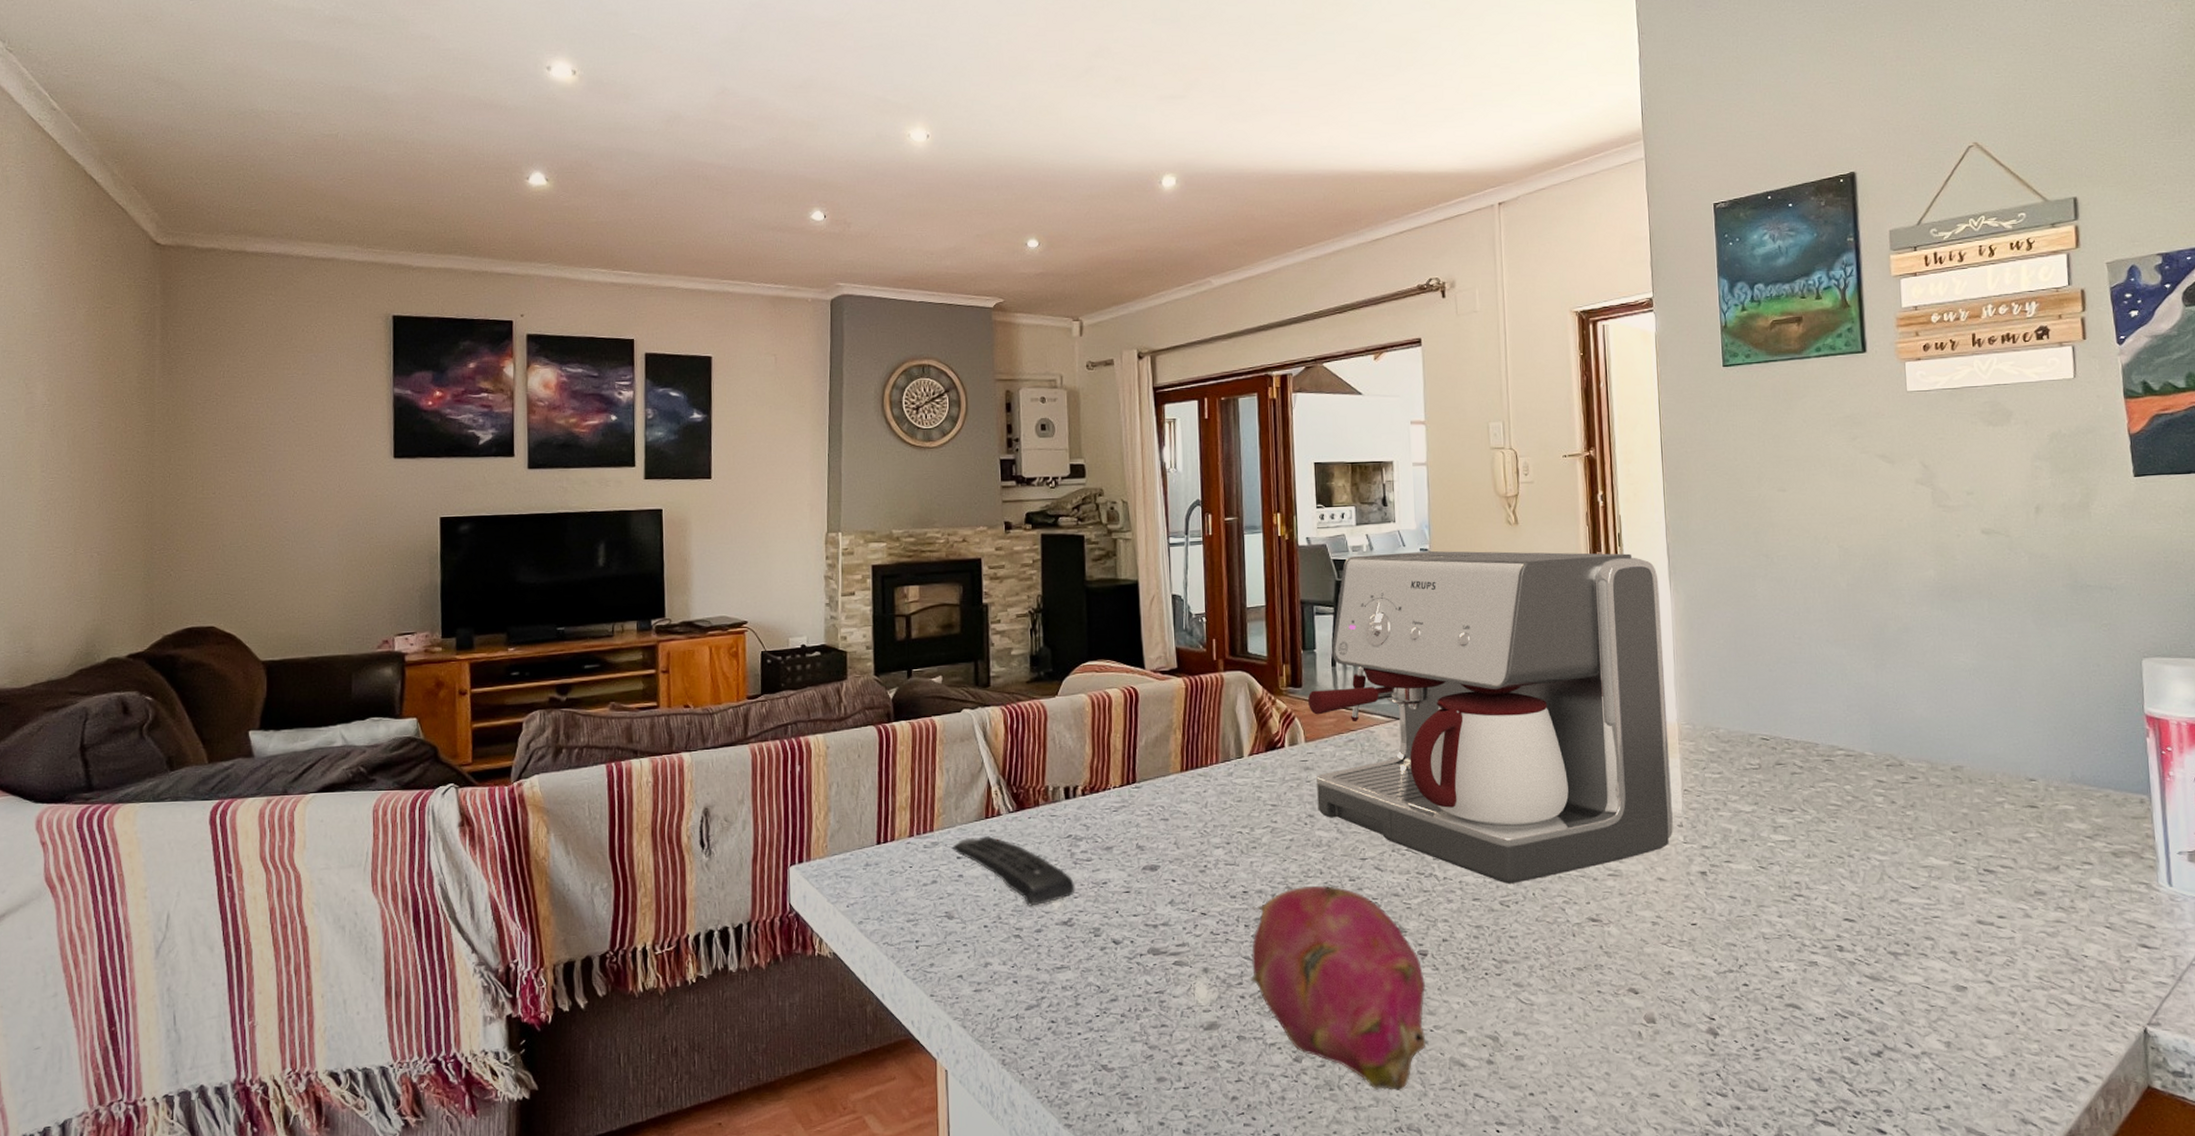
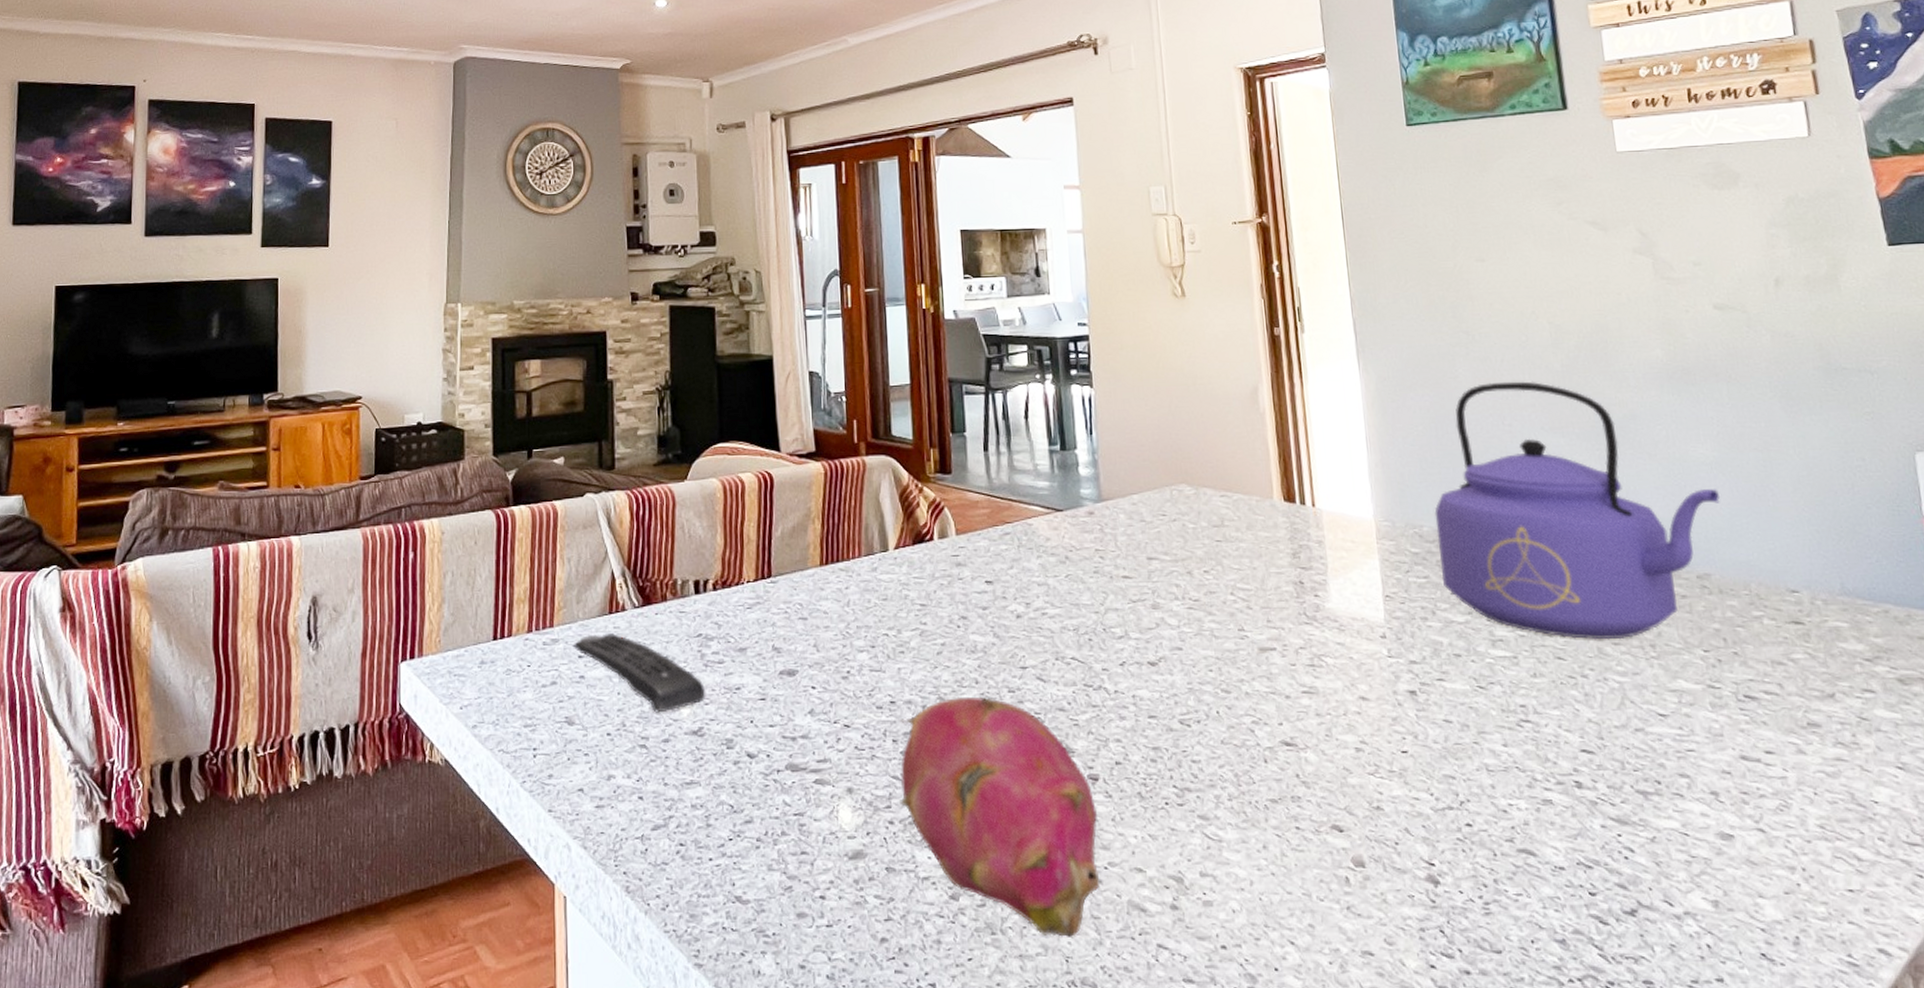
coffee maker: present [1307,551,1673,884] -> none [958,325,1375,700]
kettle: none [1730,598,1976,825] -> present [1434,381,1721,640]

